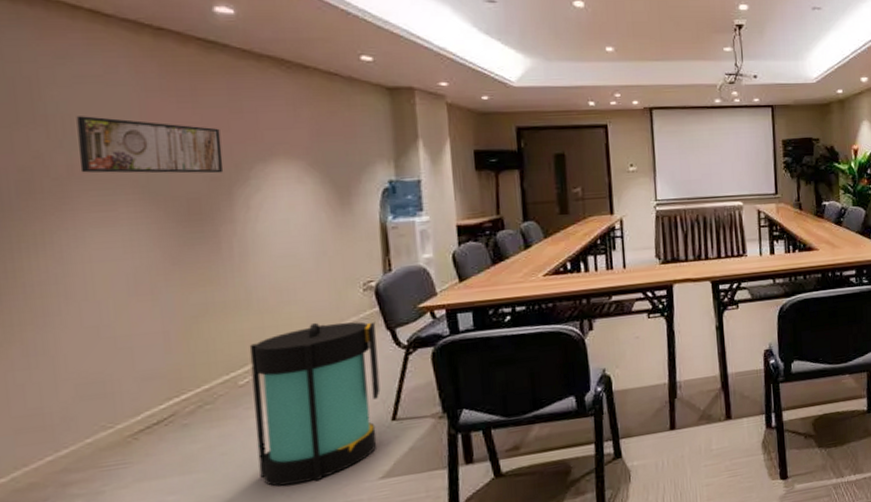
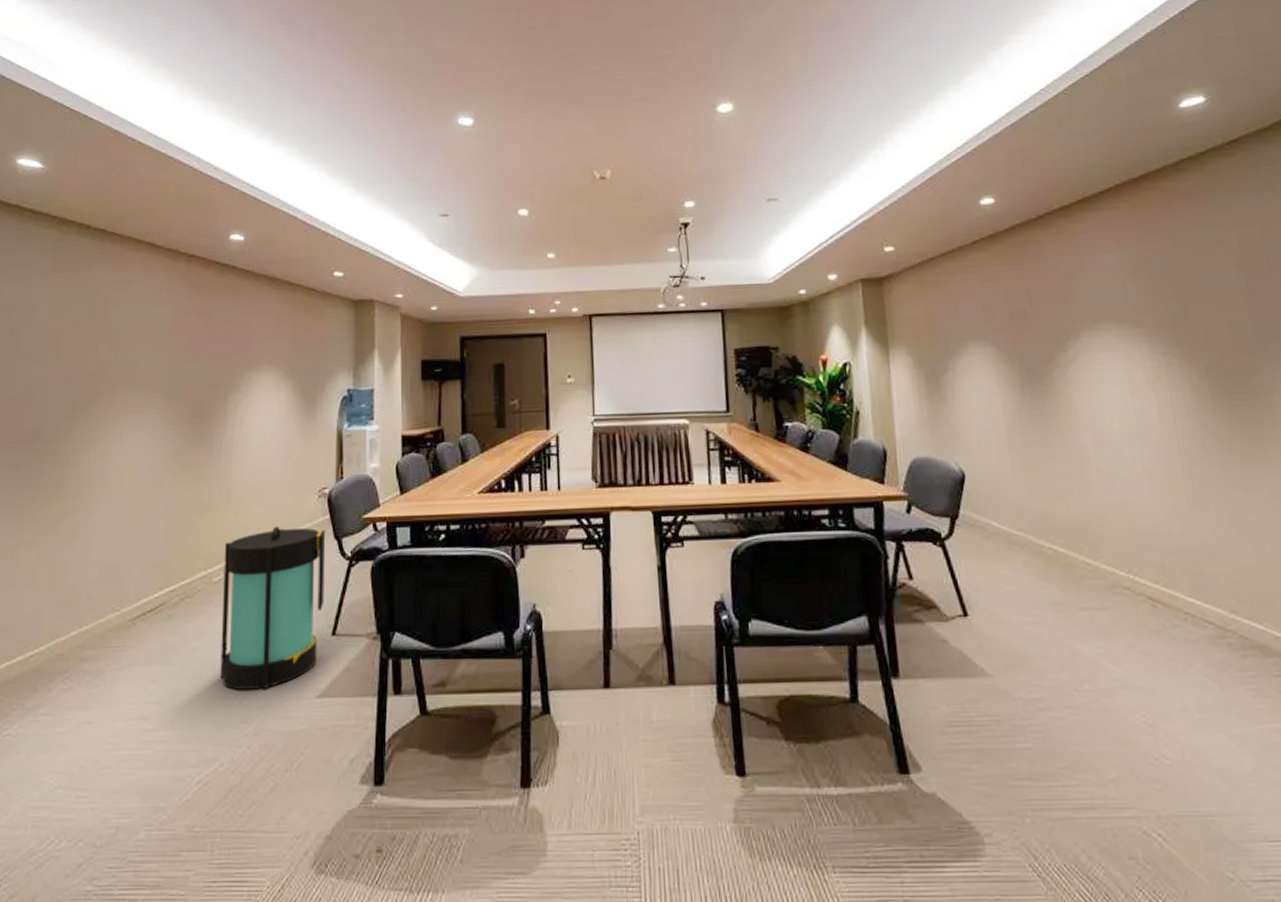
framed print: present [76,116,224,174] -> none [126,330,223,381]

